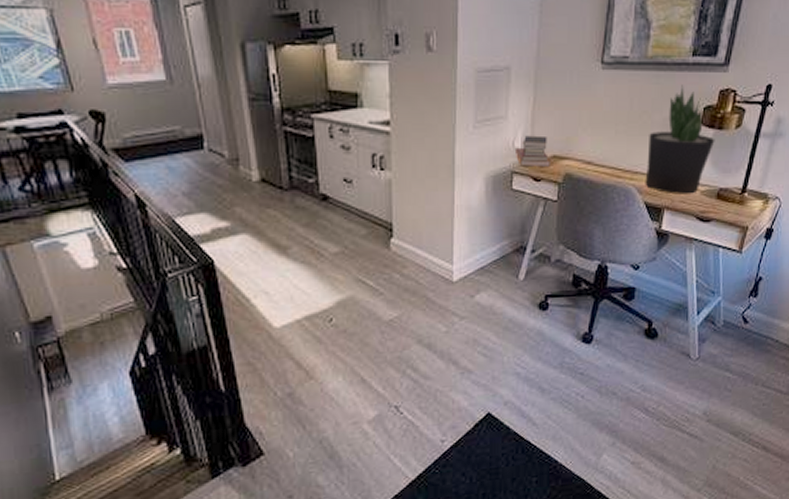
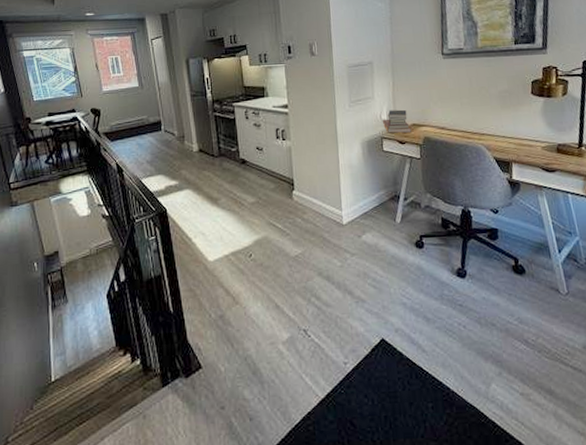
planter: present [645,85,715,195] -> none [489,66,547,151]

